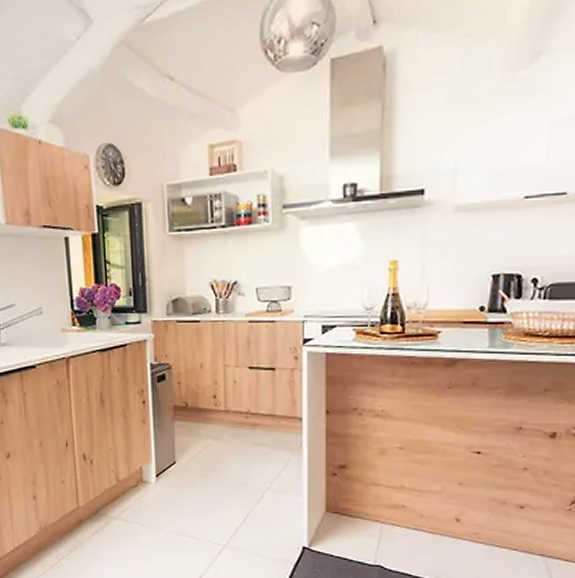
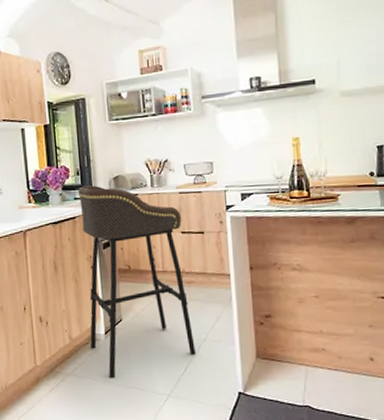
bar stool: none [129,308,257,525] -> present [77,185,196,379]

